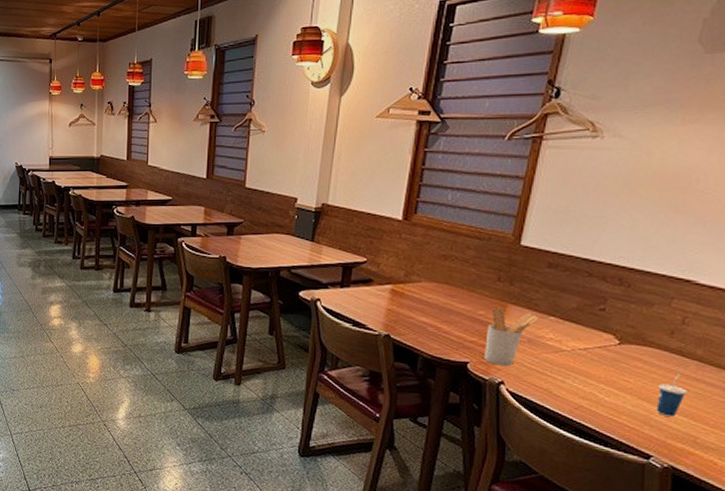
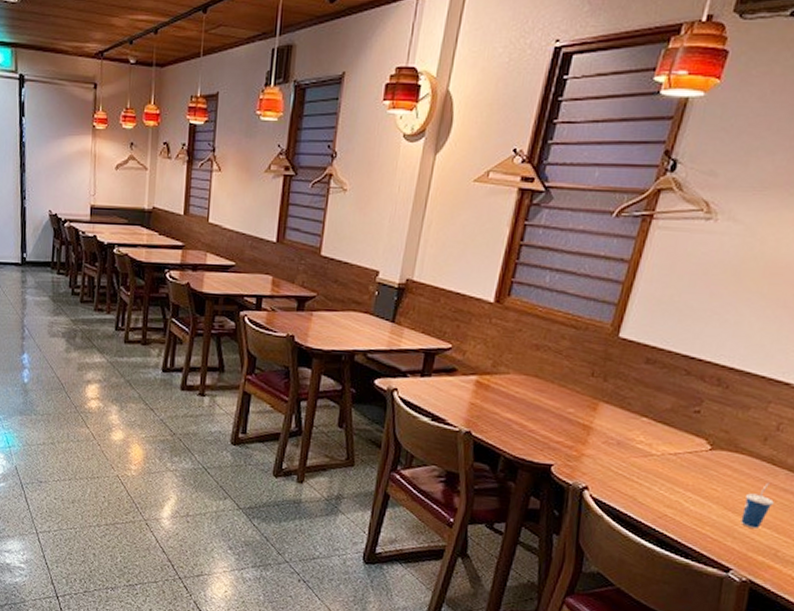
utensil holder: present [484,307,538,366] -> none [570,405,630,470]

